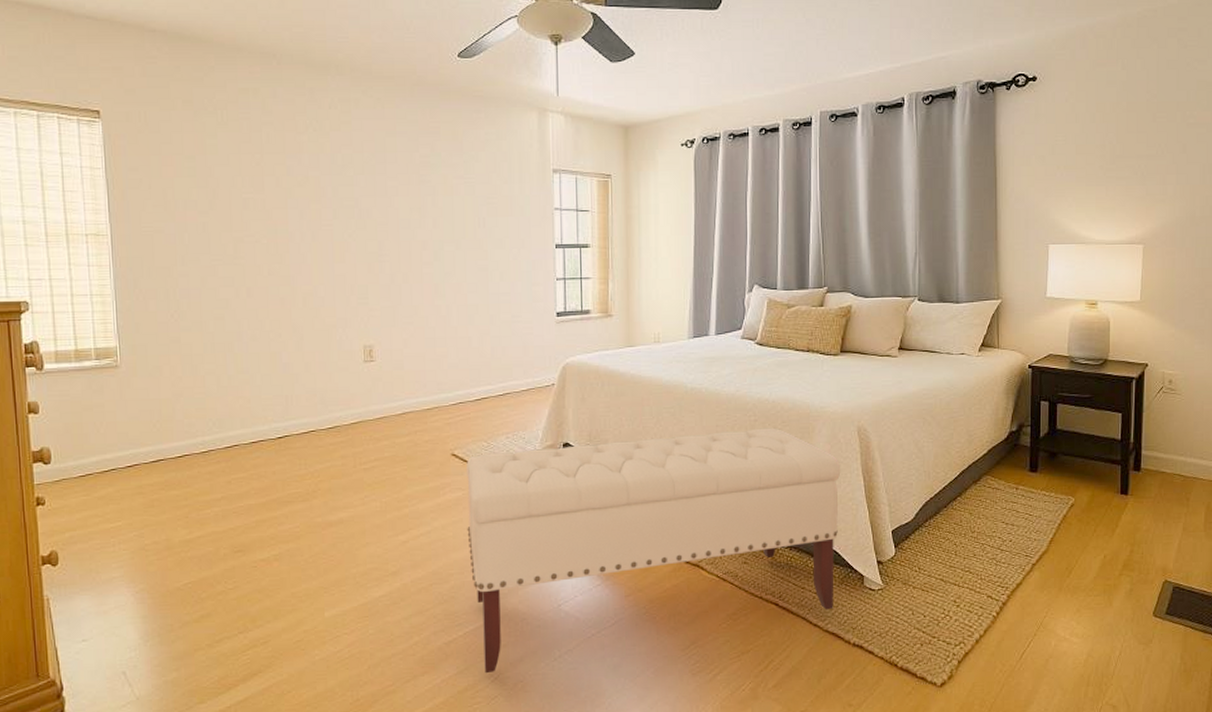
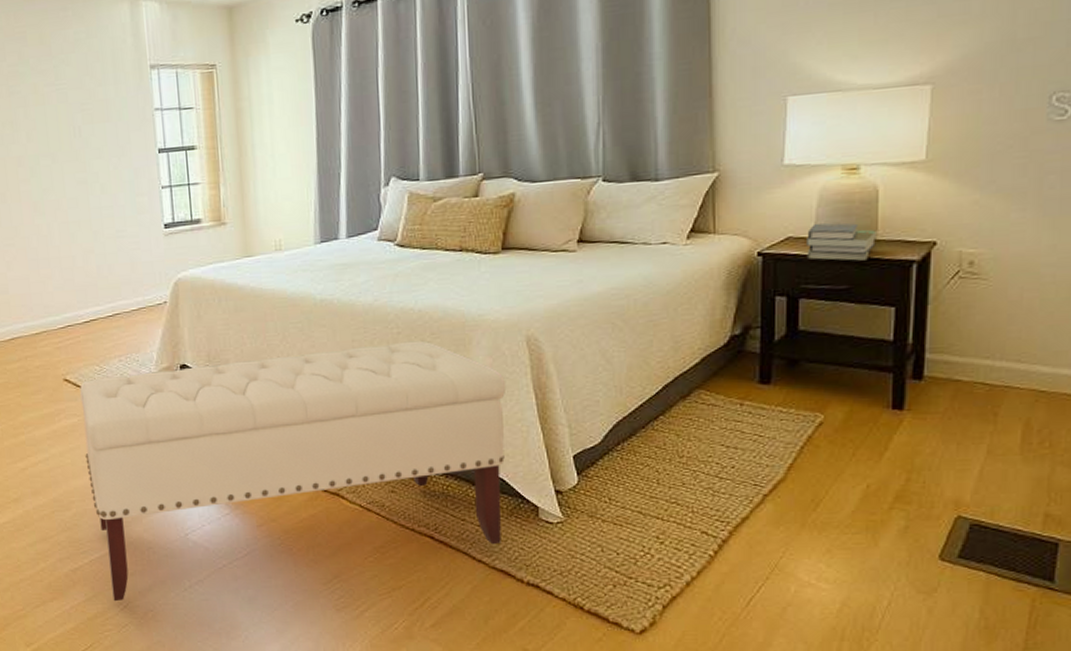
books: none [1062,344,1109,376] -> present [807,223,876,261]

